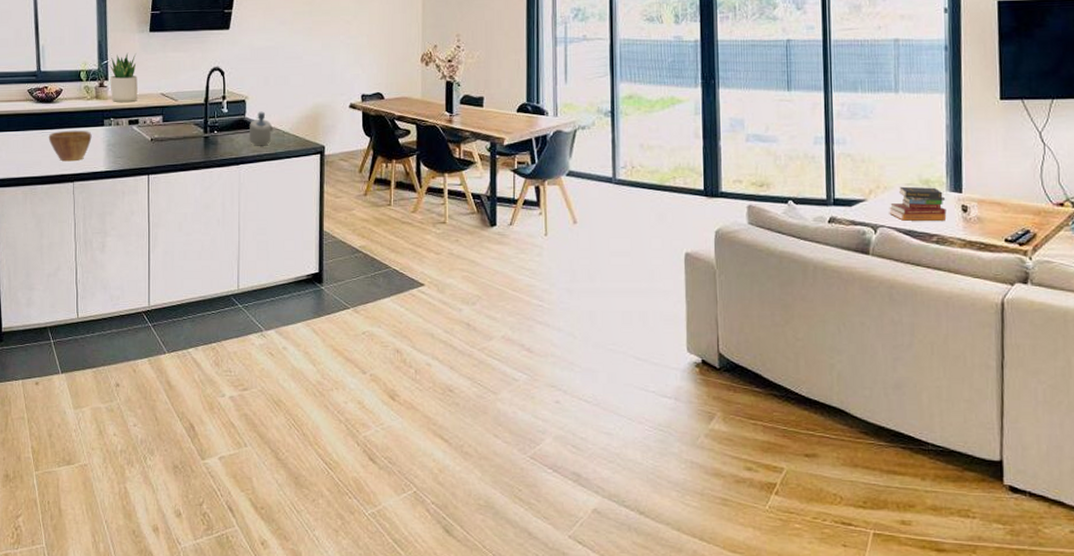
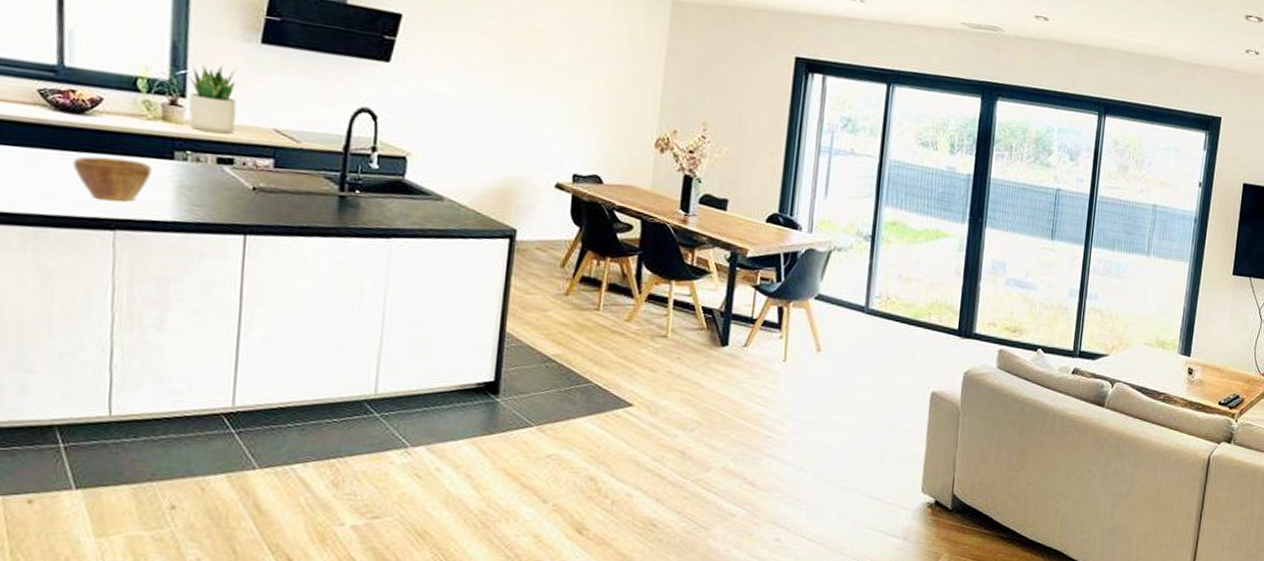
soap dispenser: present [249,111,272,146] -> none [407,174,443,219]
books: present [889,186,947,221] -> none [1126,345,1176,381]

